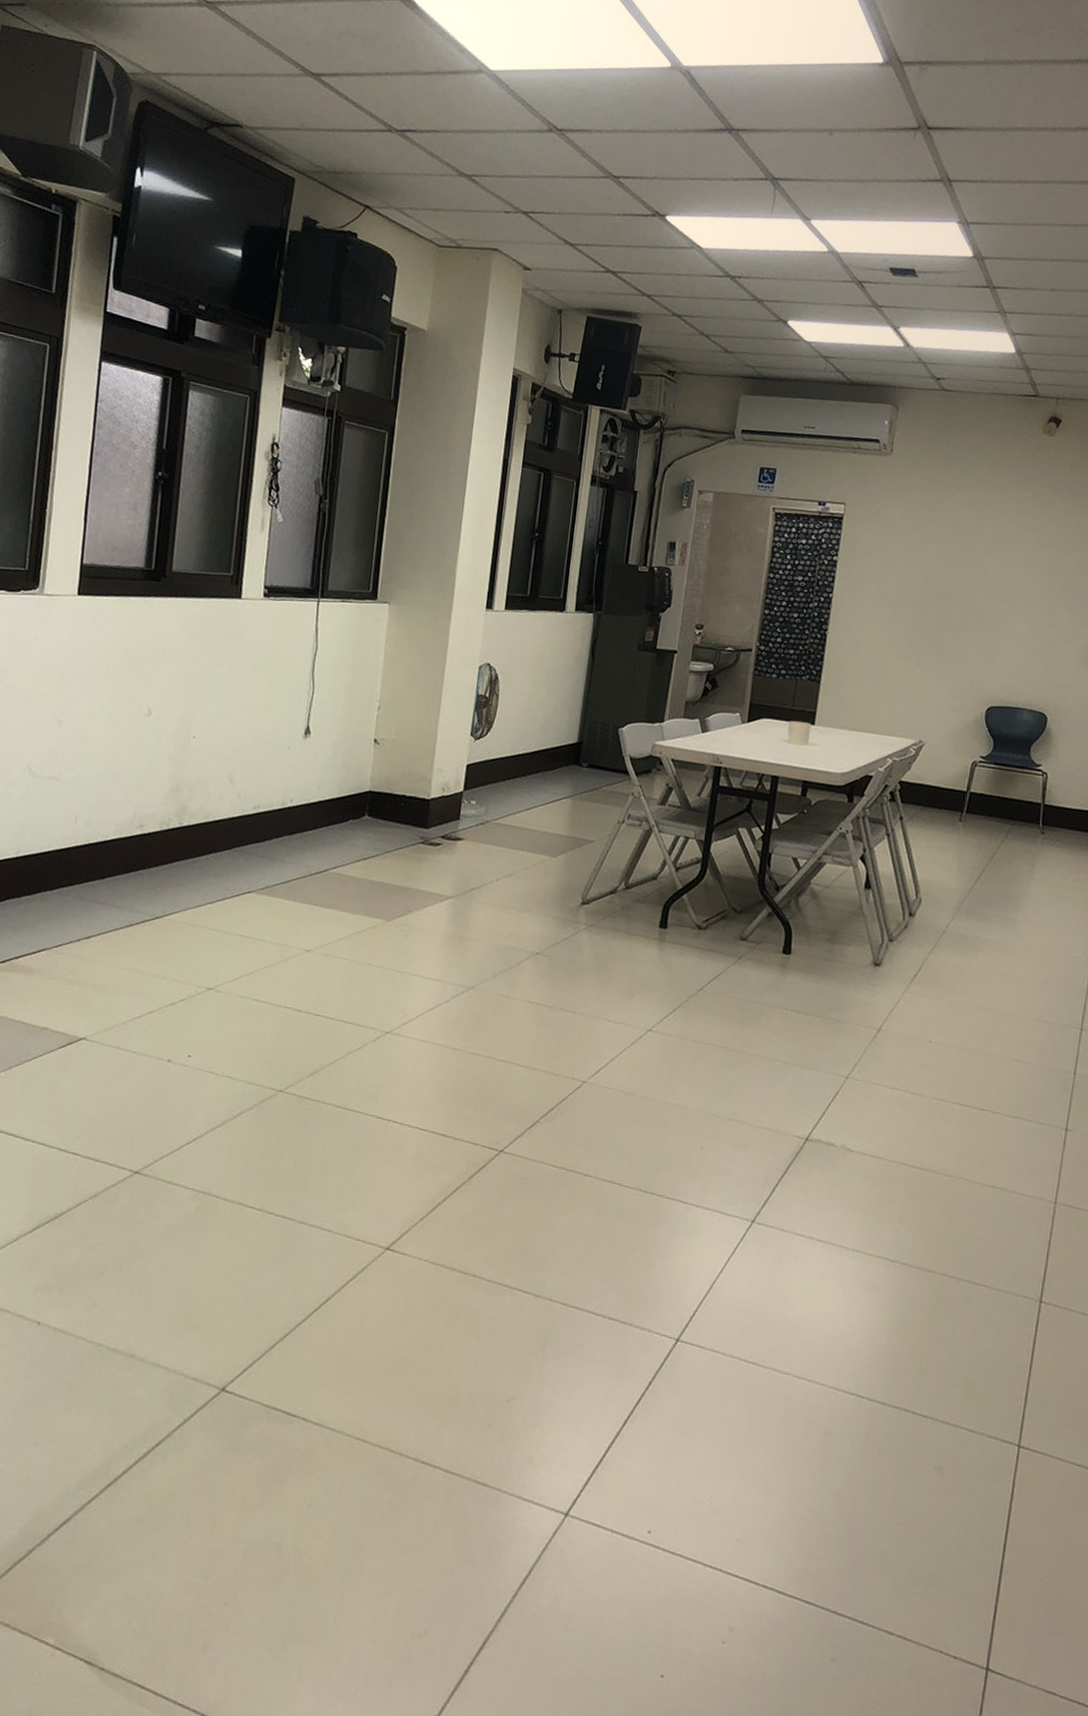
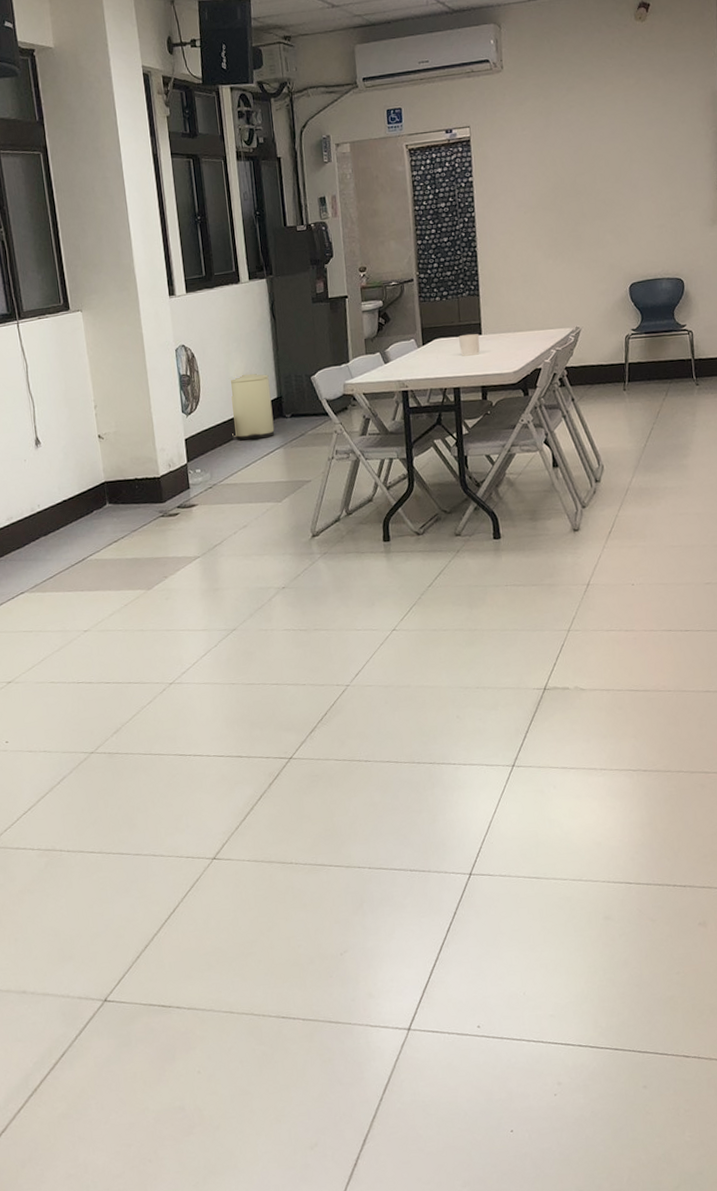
pedal bin: none [519,710,573,784] -> present [228,374,275,441]

